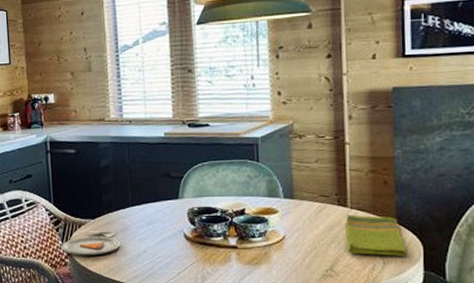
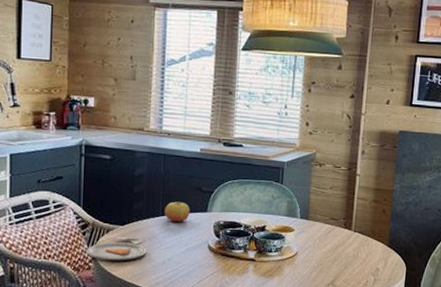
apple: none [134,190,161,212] -> present [164,201,190,223]
dish towel: present [345,214,407,256] -> none [347,237,394,275]

